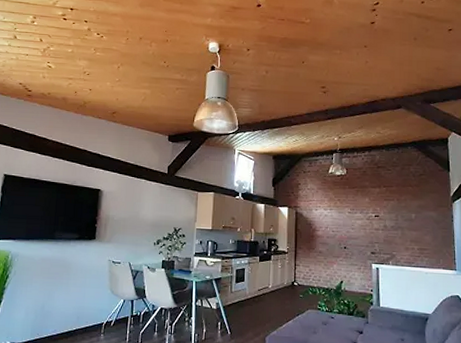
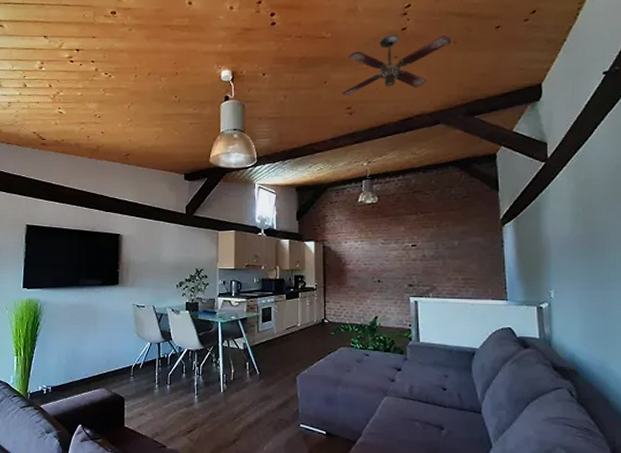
ceiling fan: none [318,25,413,76] -> present [342,33,452,95]

